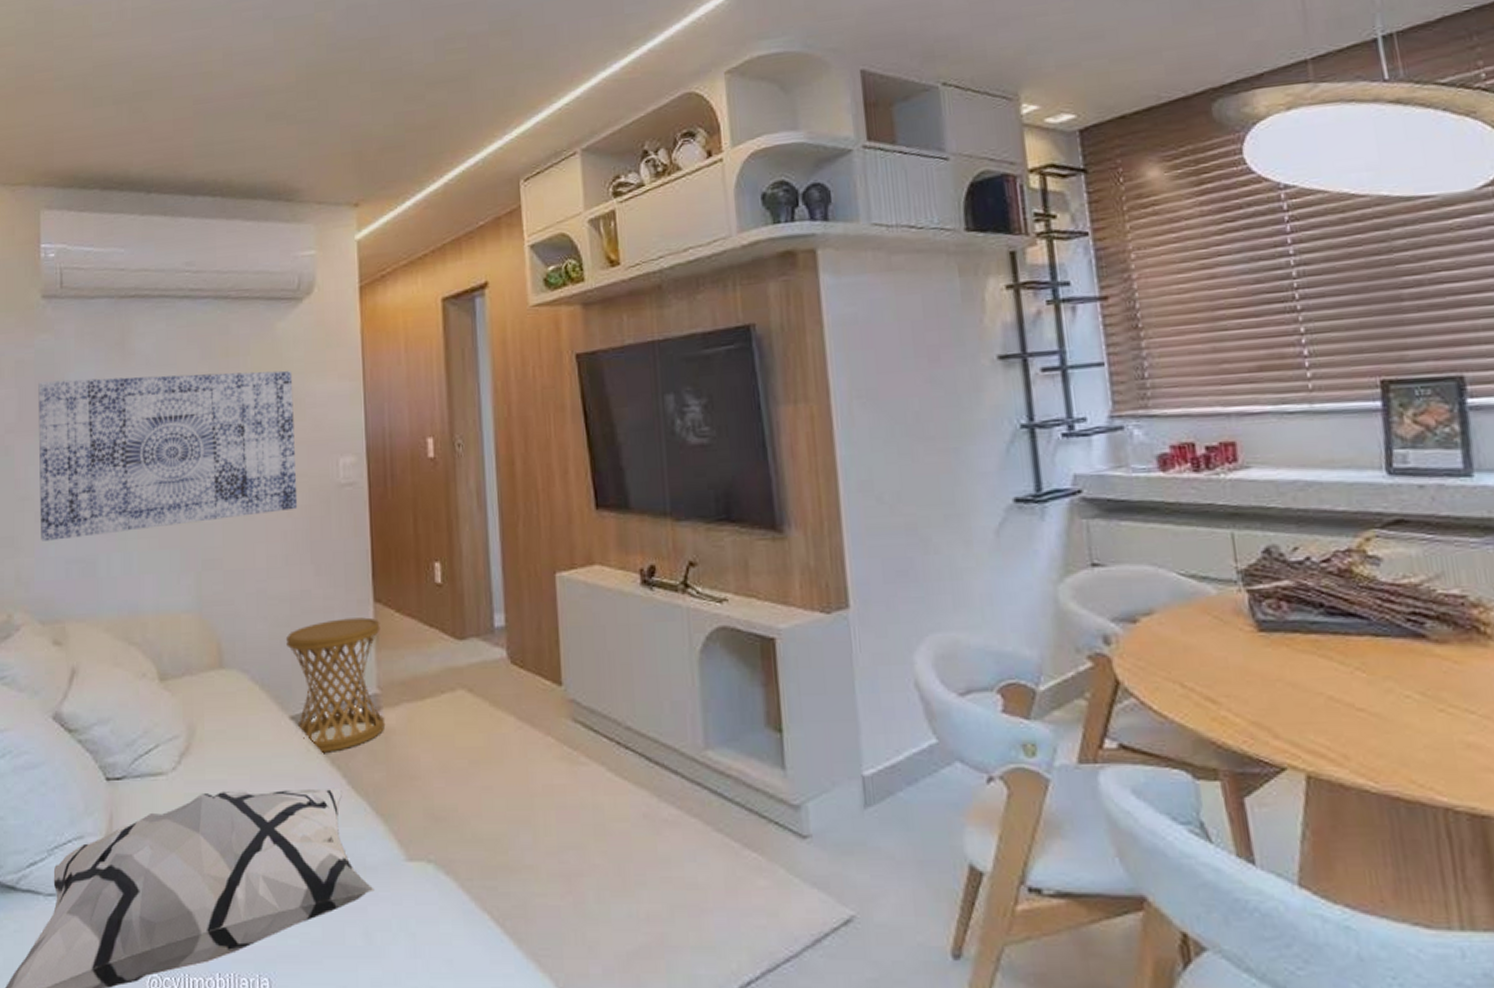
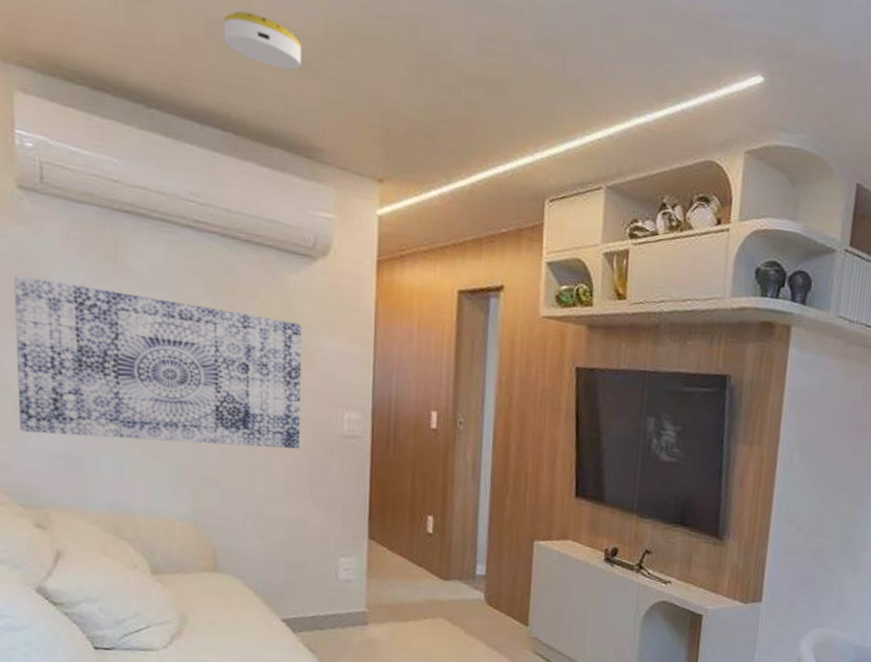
smoke detector: none [209,81,277,125] -> present [223,10,301,71]
side table: present [286,617,386,753] -> none [282,547,373,652]

